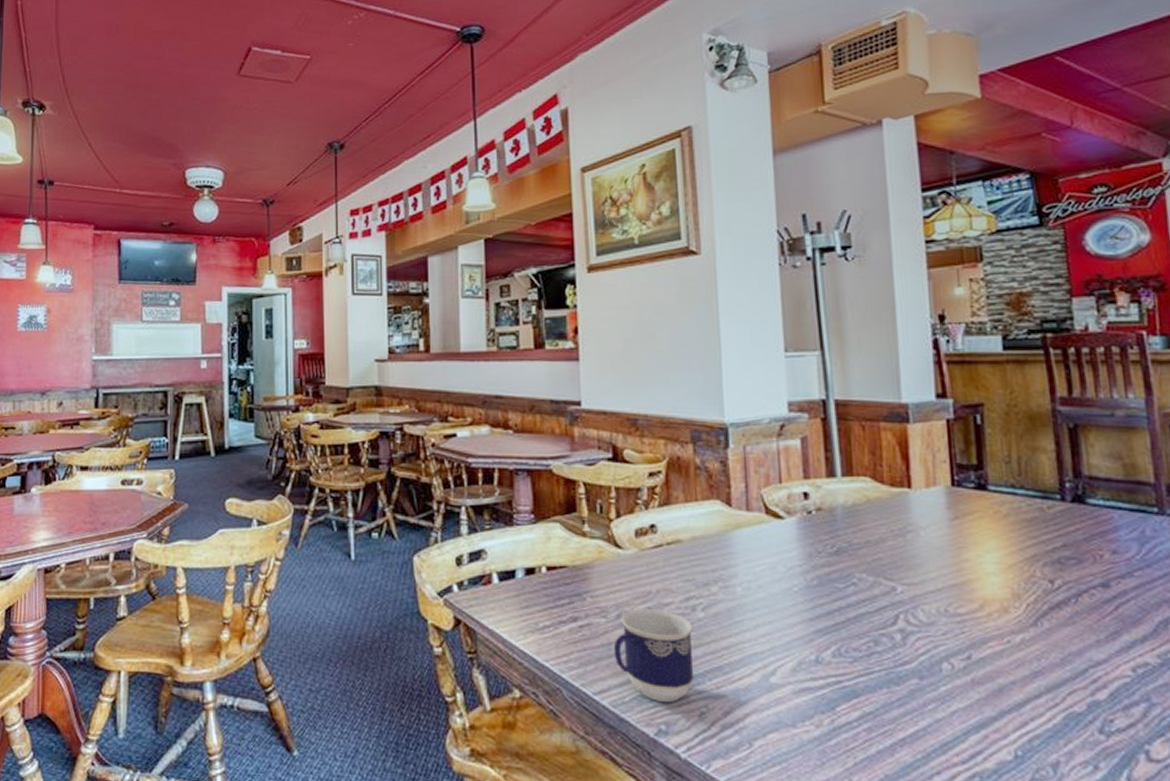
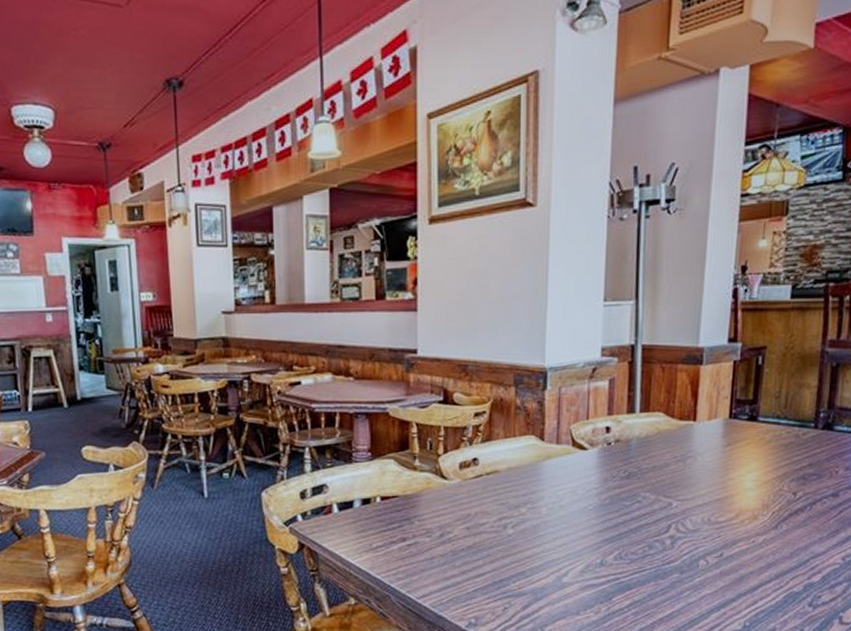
cup: present [613,609,693,702] -> none [435,528,504,601]

